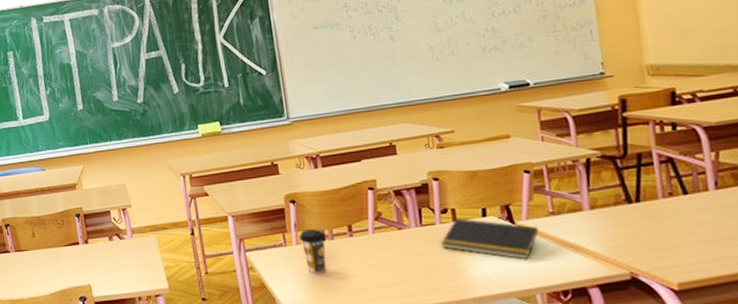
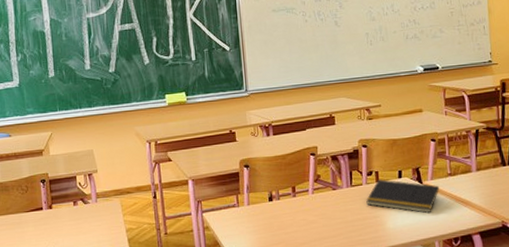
coffee cup: present [299,229,326,274] -> none [250,190,273,231]

